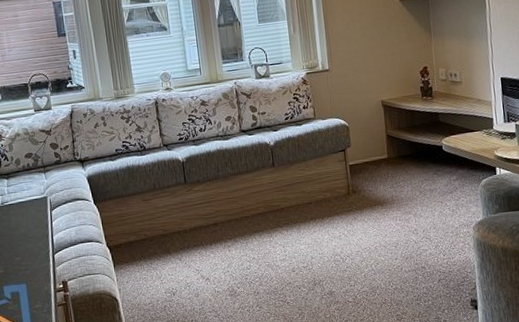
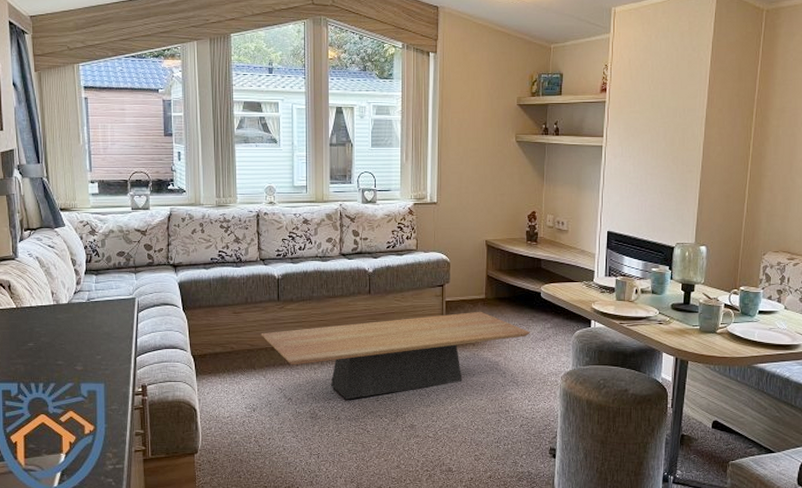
coffee table: none [172,171,437,274] -> present [261,311,530,400]

